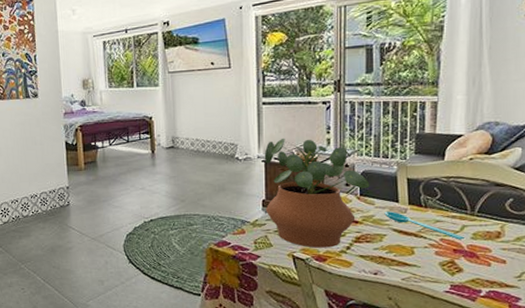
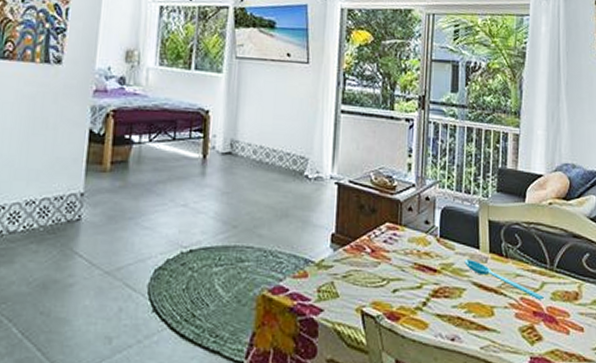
potted plant: present [264,138,370,248] -> none [334,156,451,302]

